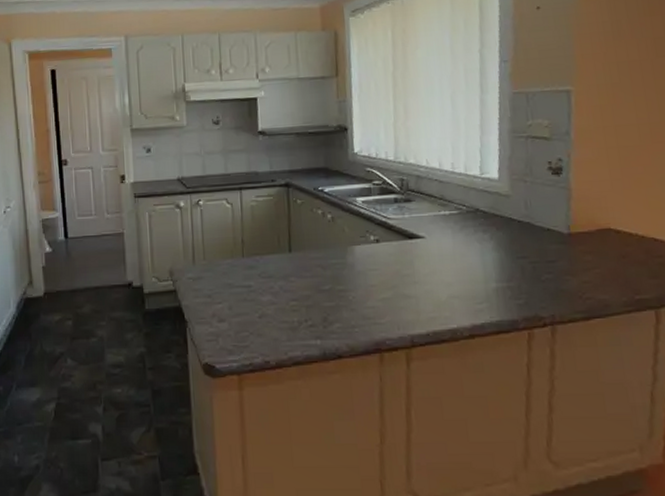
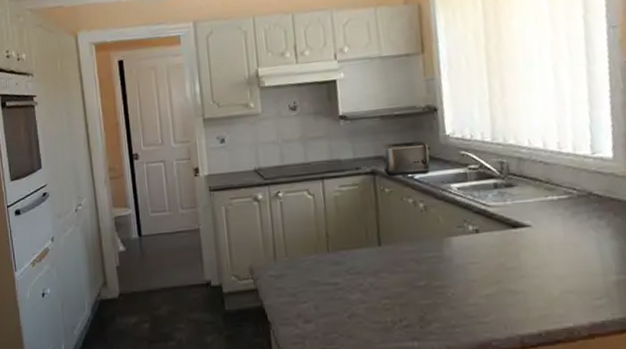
toaster: none [296,157,340,189] -> present [382,141,431,176]

